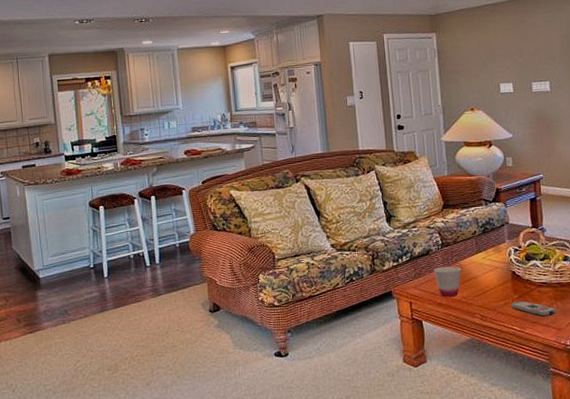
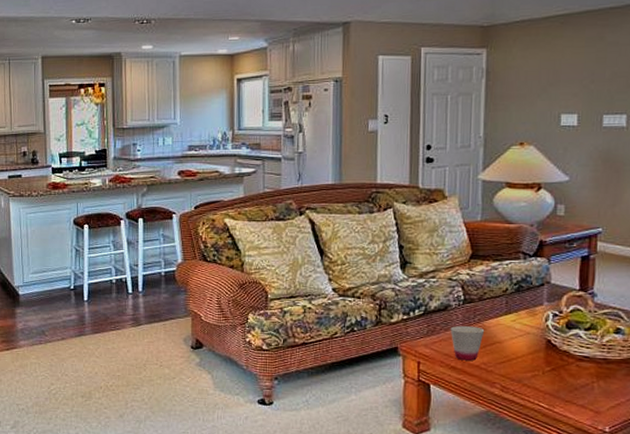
remote control: present [511,301,557,317] -> none [541,375,598,396]

